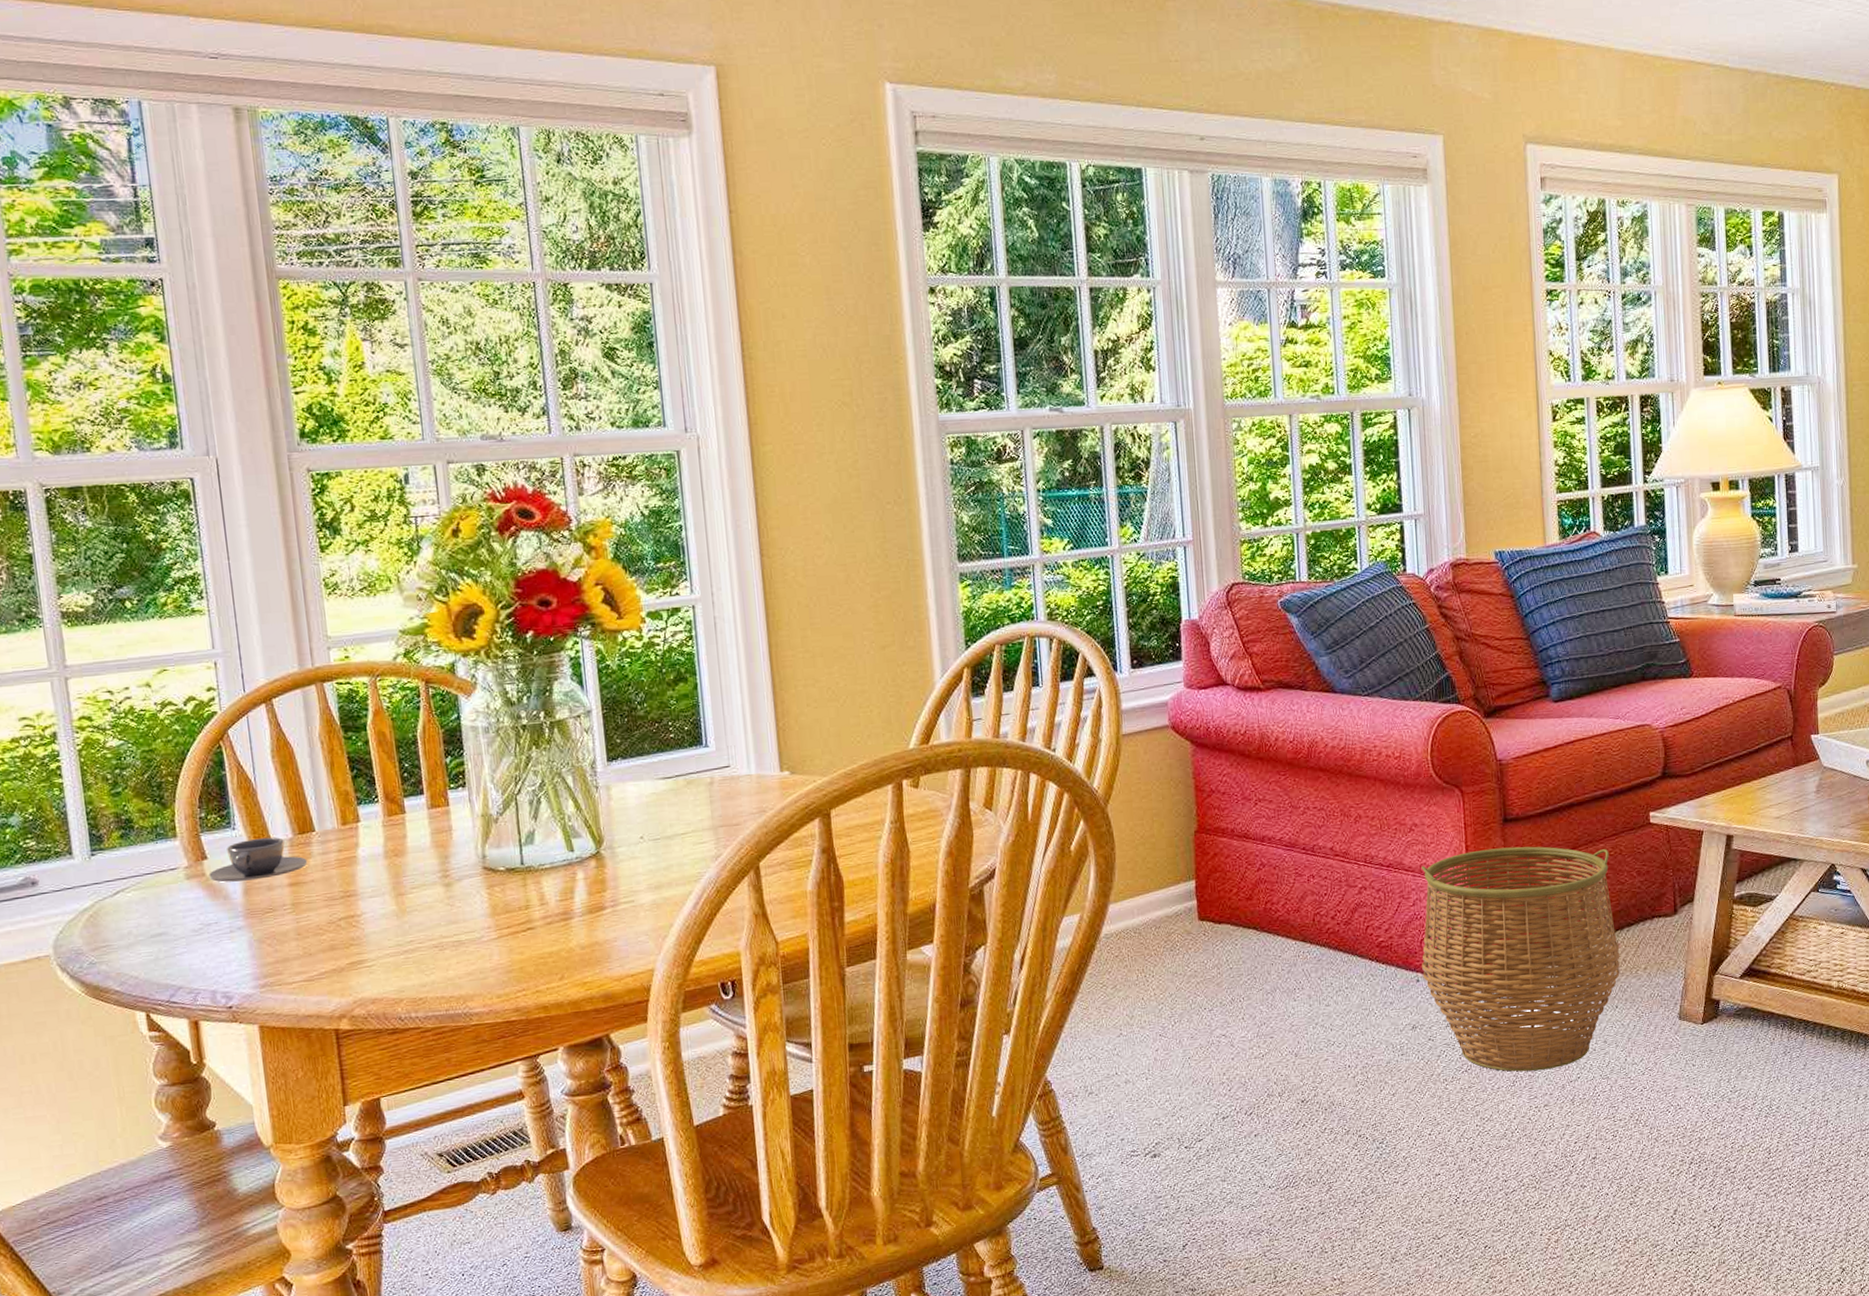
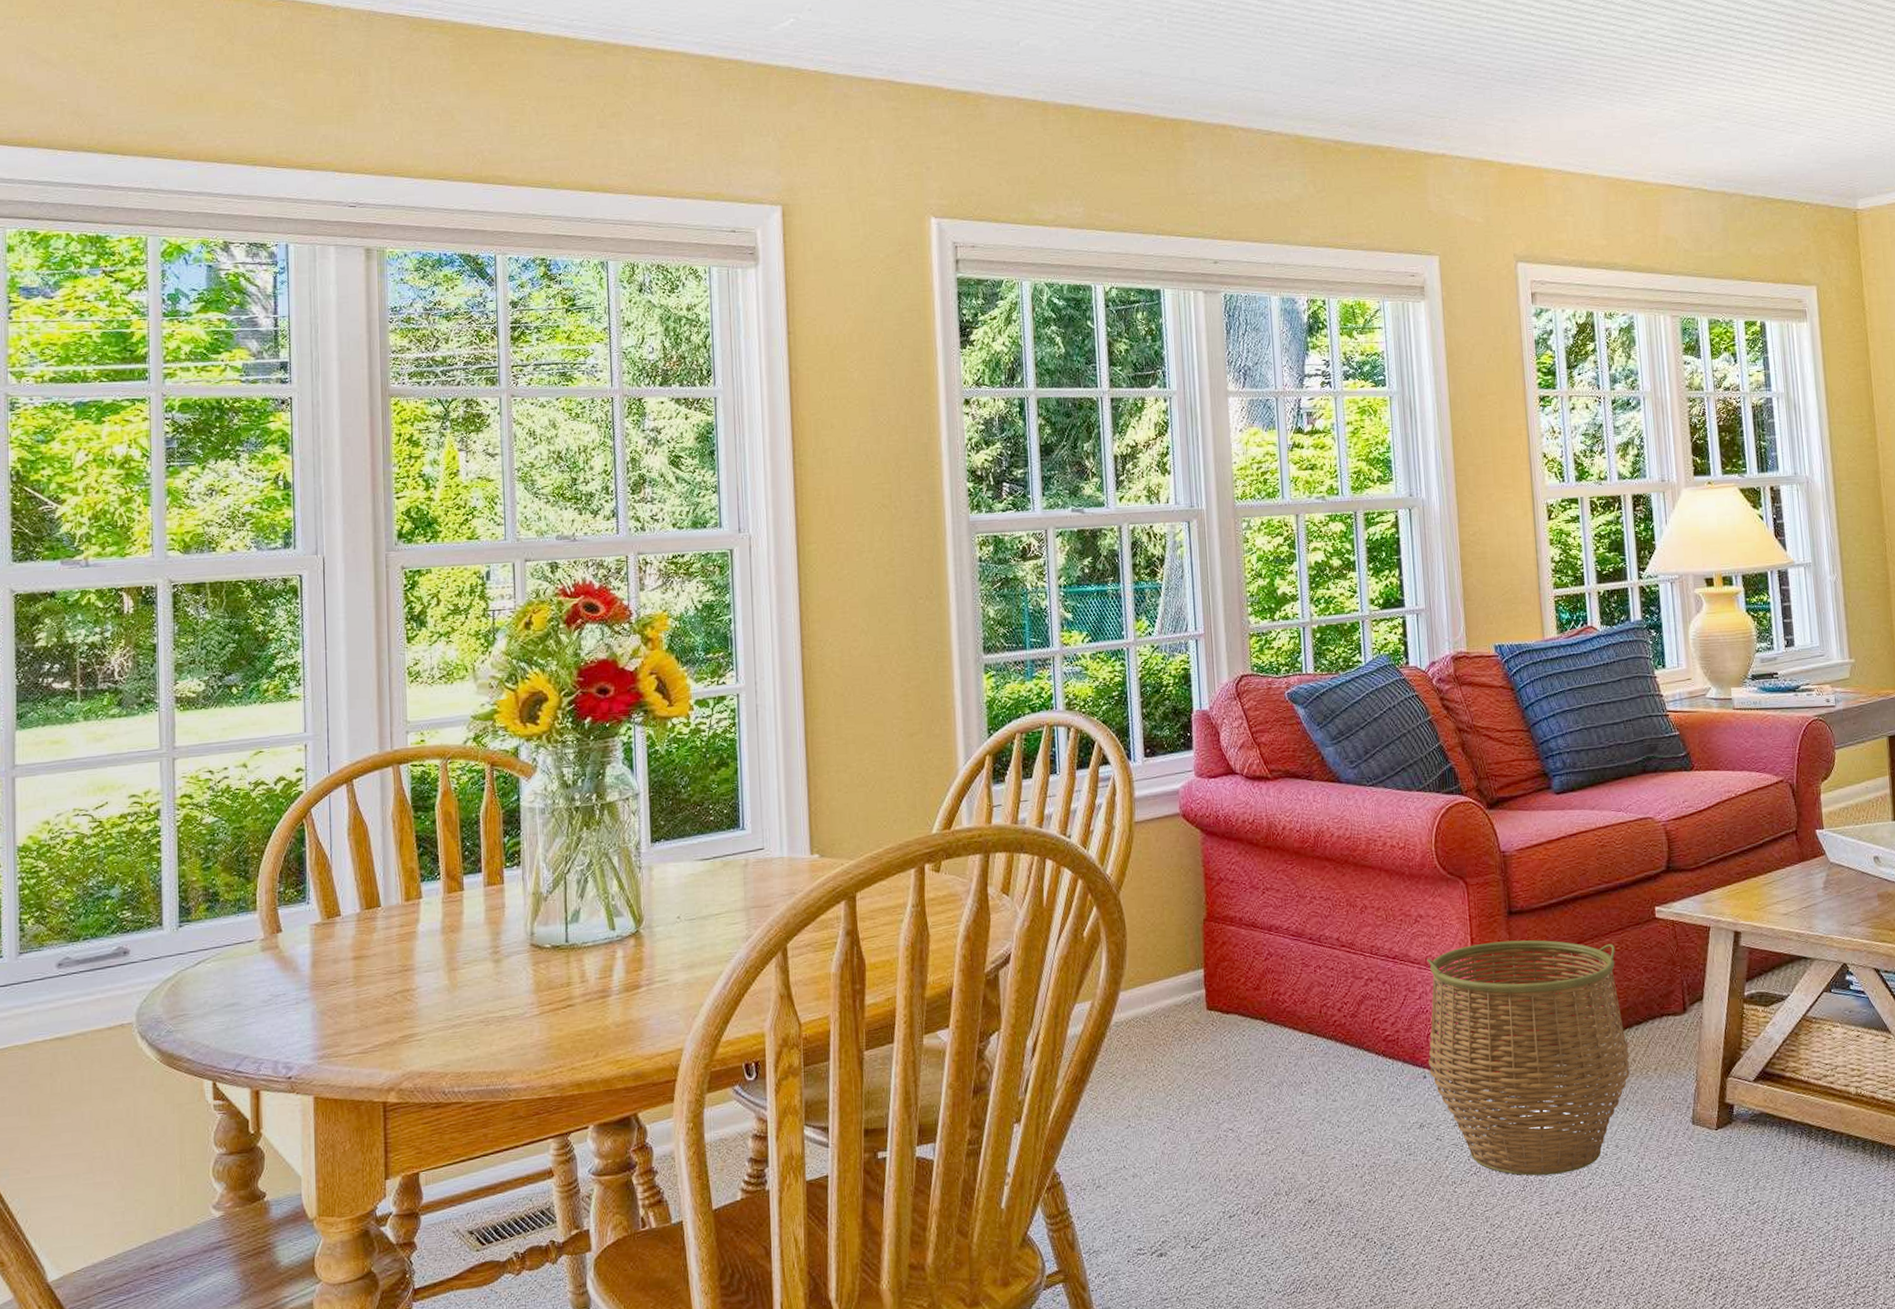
teacup: present [209,837,308,883] -> none [282,911,372,955]

